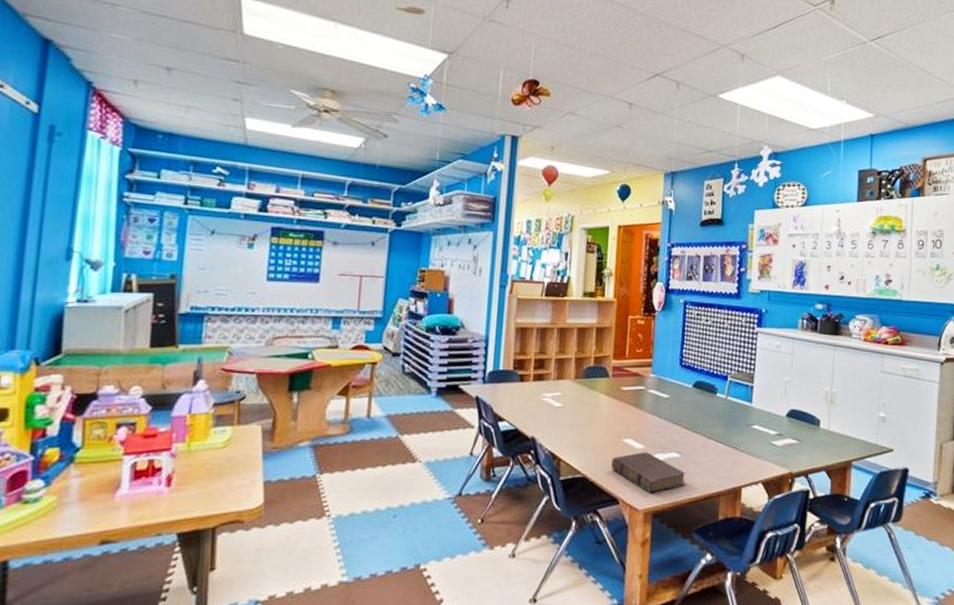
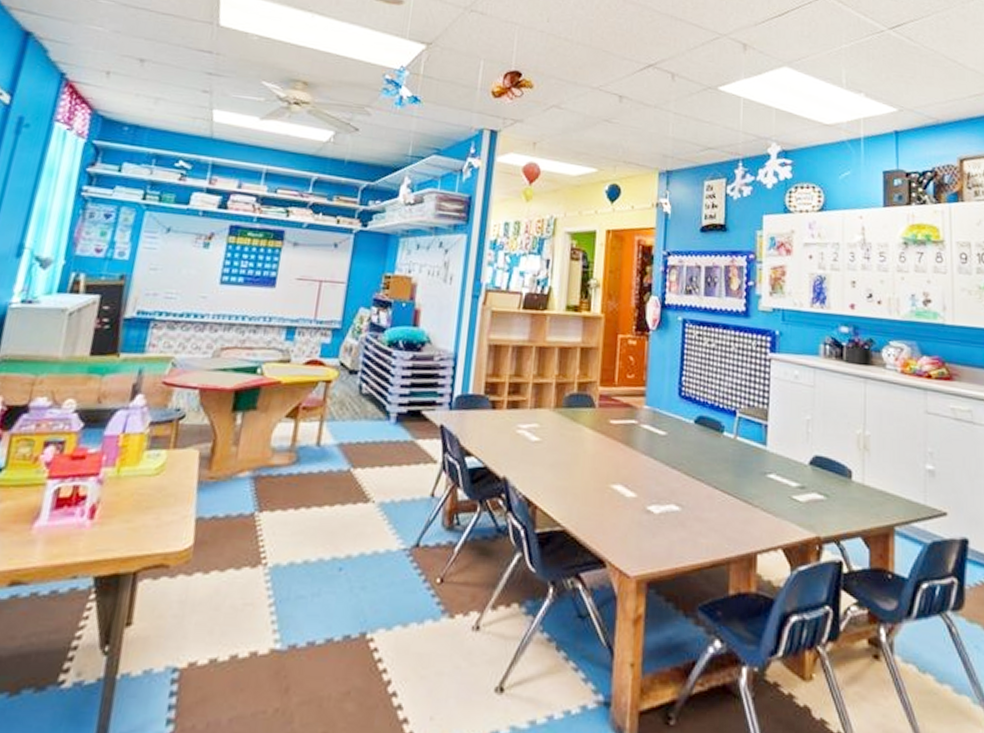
book: present [611,452,686,494] -> none [597,502,688,557]

